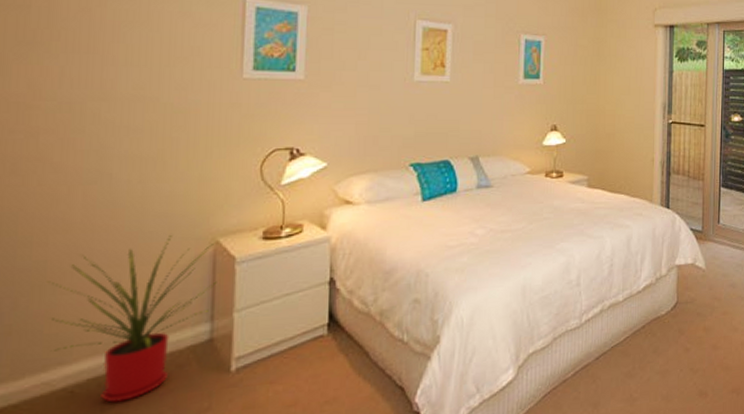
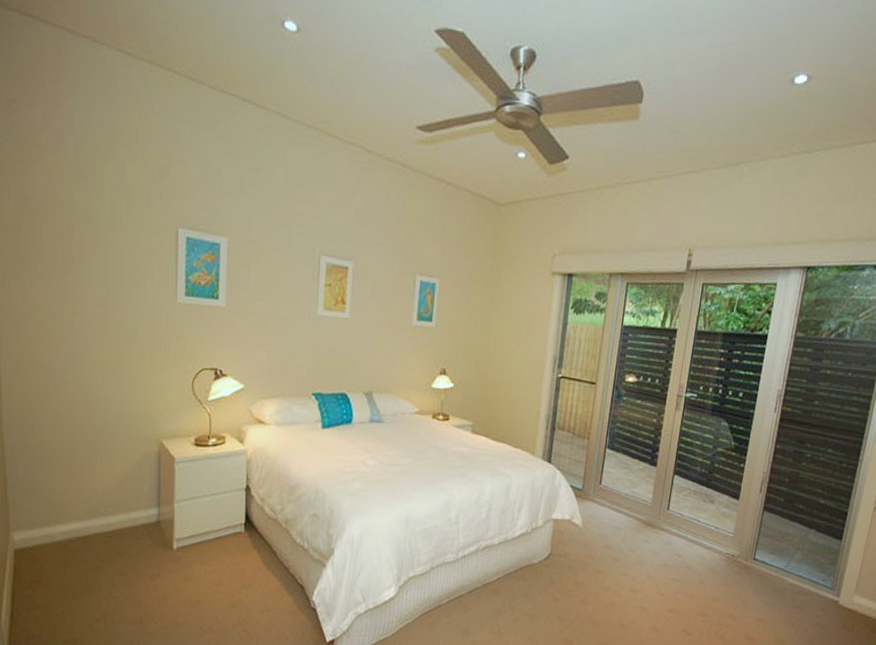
house plant: present [46,236,217,403] -> none [45,433,162,559]

